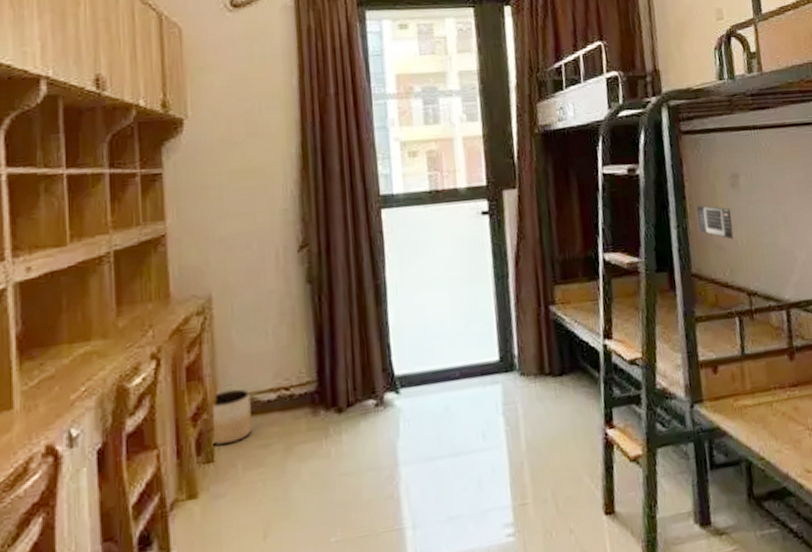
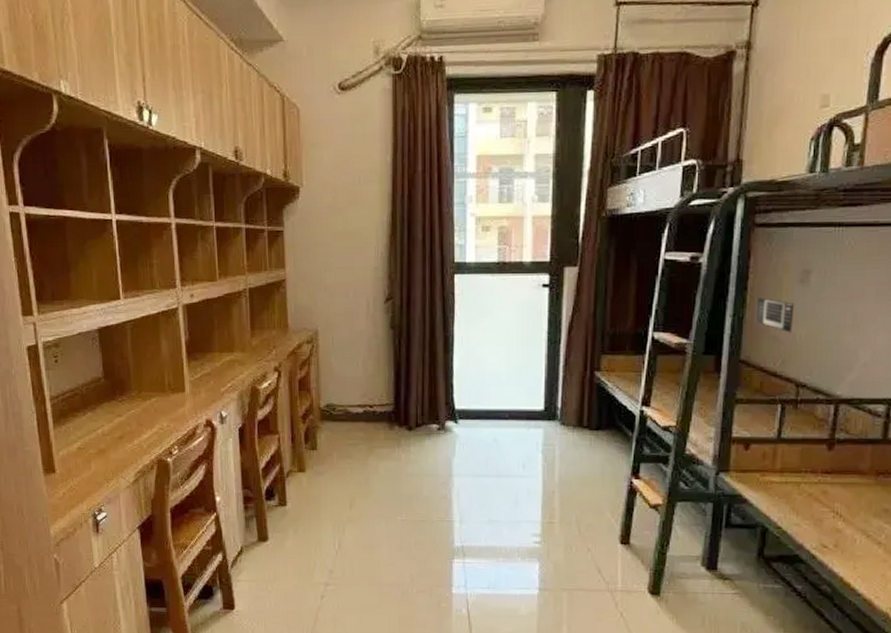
planter: present [211,388,252,445] -> none [315,401,344,439]

